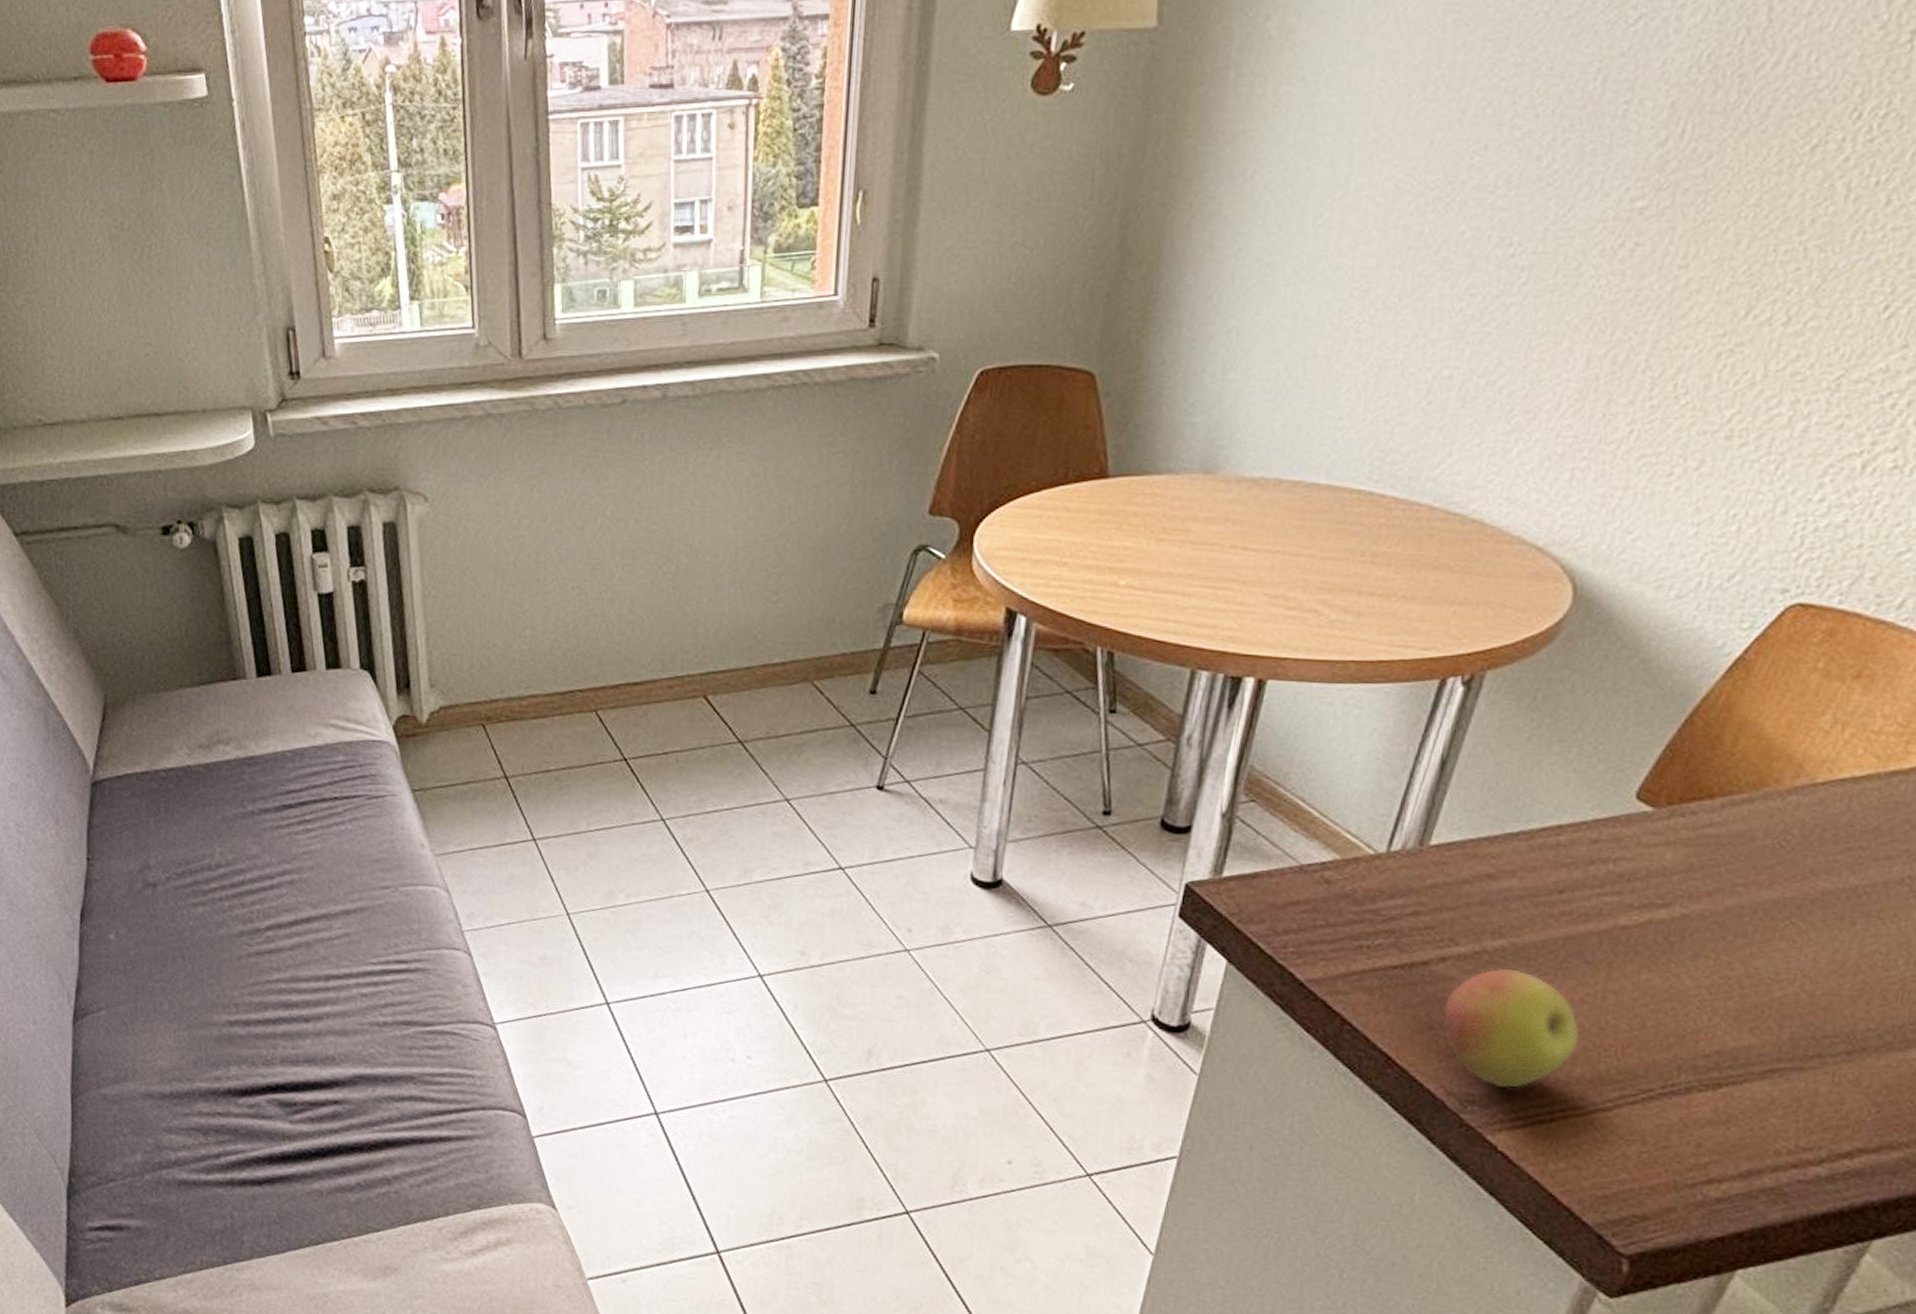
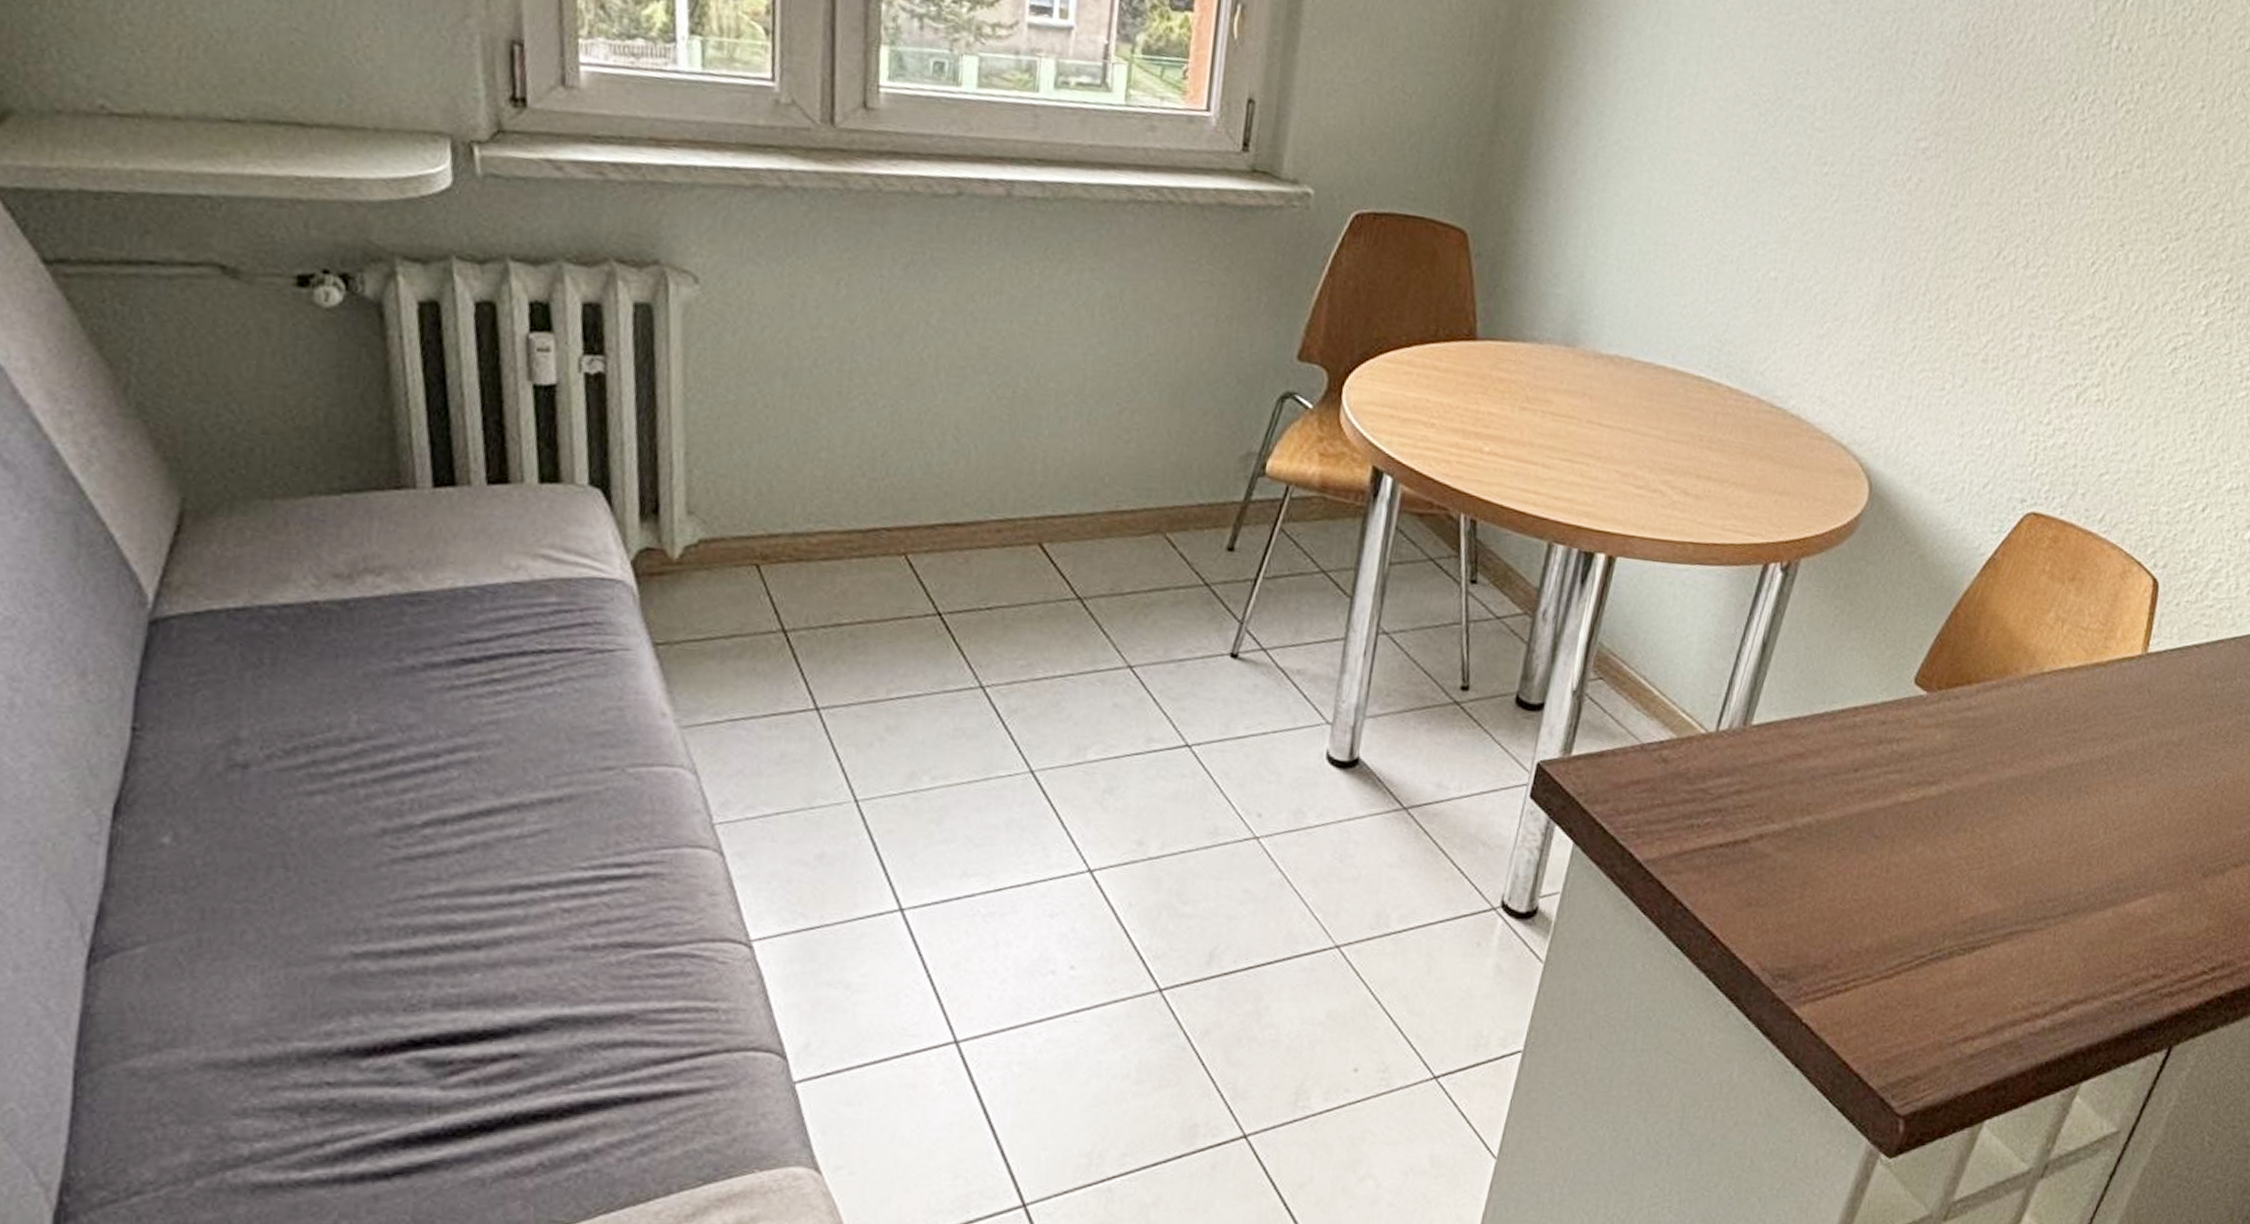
apple: present [1441,968,1580,1089] -> none [1758,845,1869,961]

